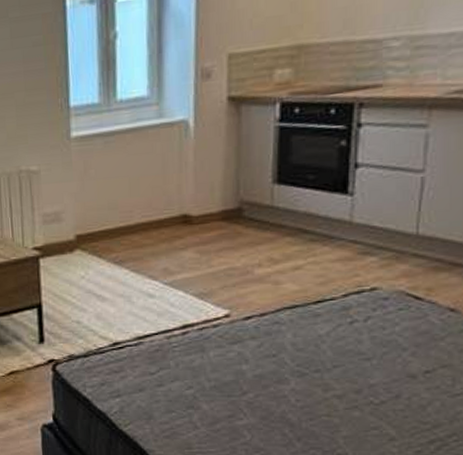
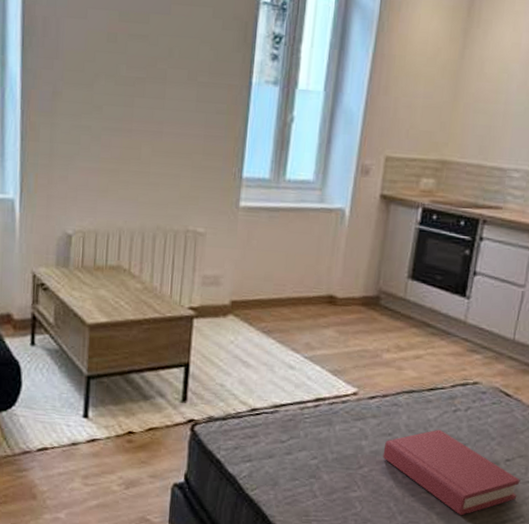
hardback book: none [269,344,447,438] -> present [382,429,521,516]

